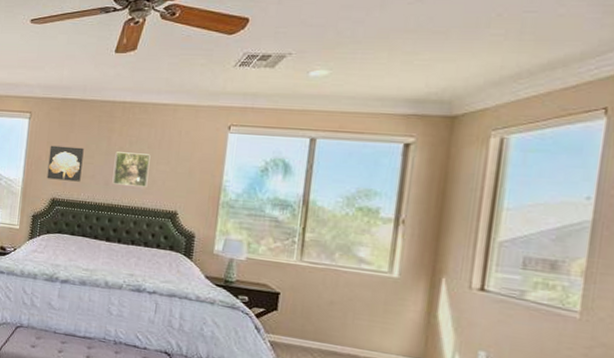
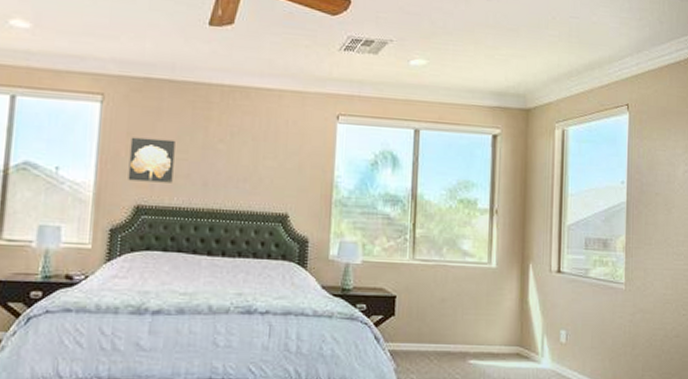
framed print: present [112,152,151,187] -> none [212,145,256,187]

